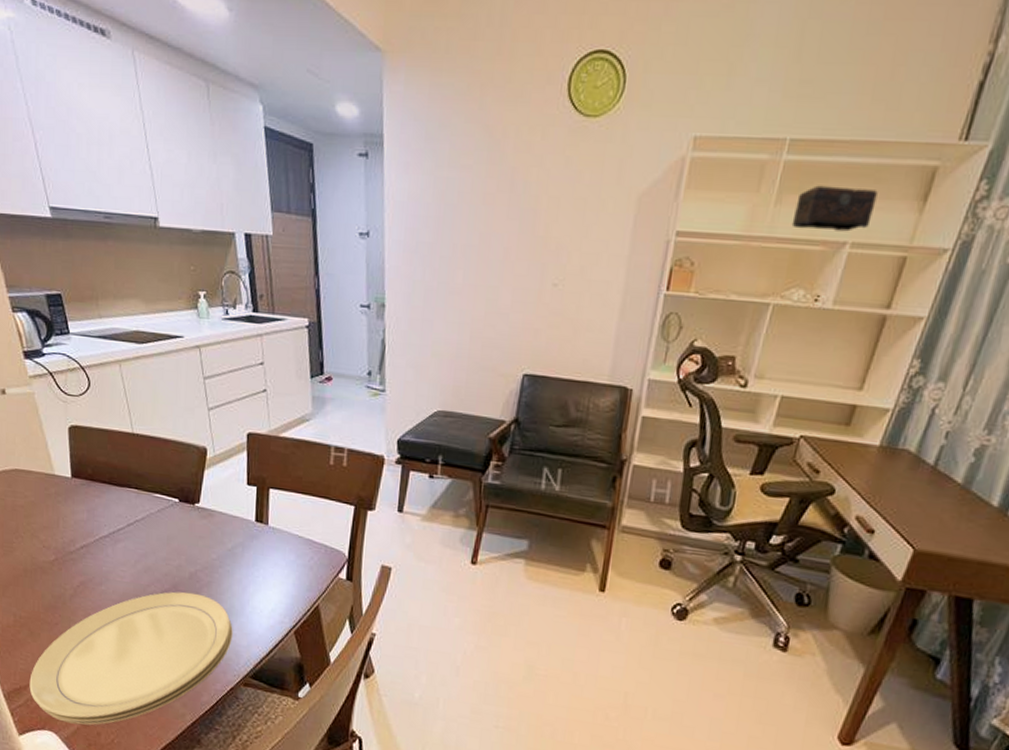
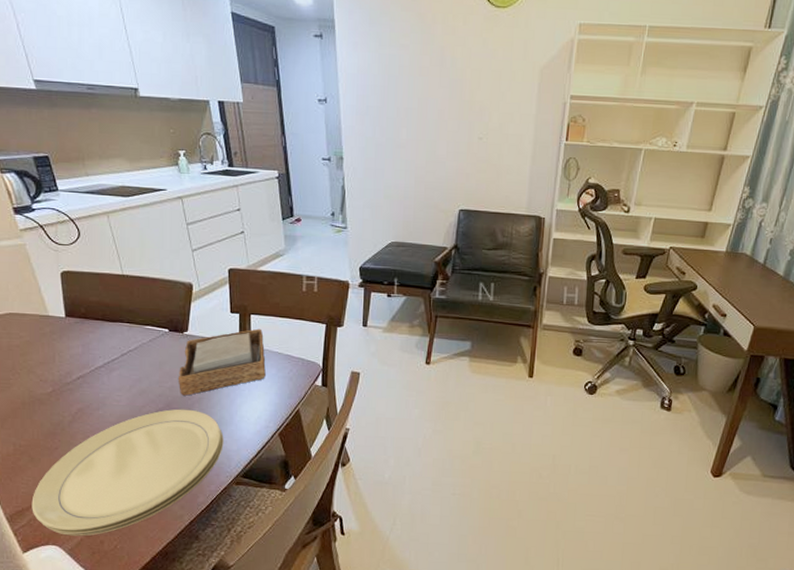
napkin holder: none [186,505,284,578] -> present [177,328,266,396]
decorative box: present [791,185,878,232] -> none [654,60,712,95]

